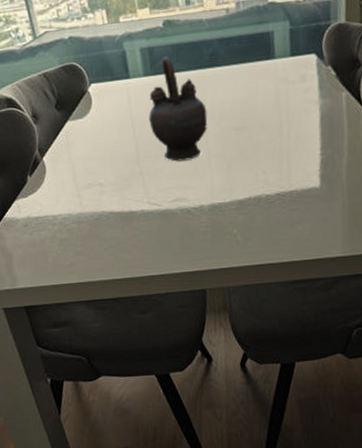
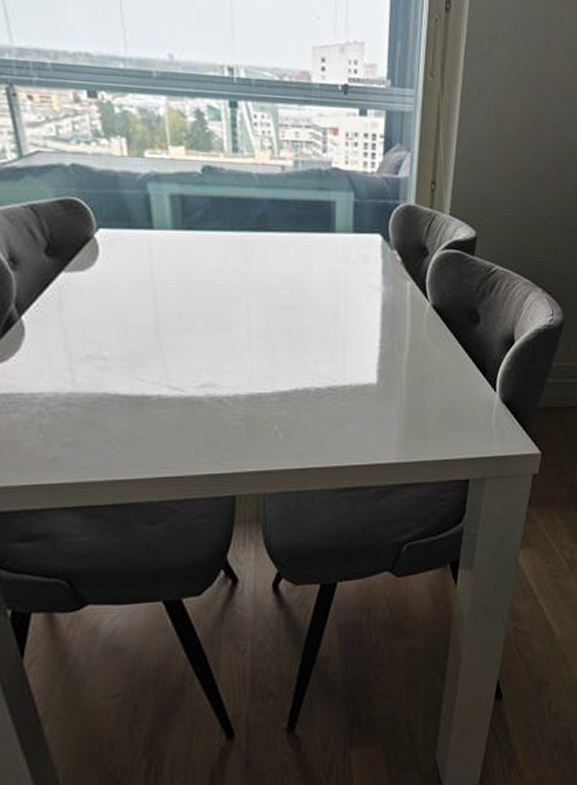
teapot: present [149,56,208,162] -> none [176,209,251,339]

